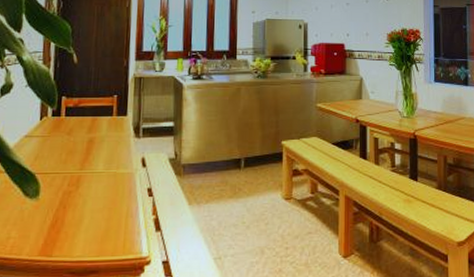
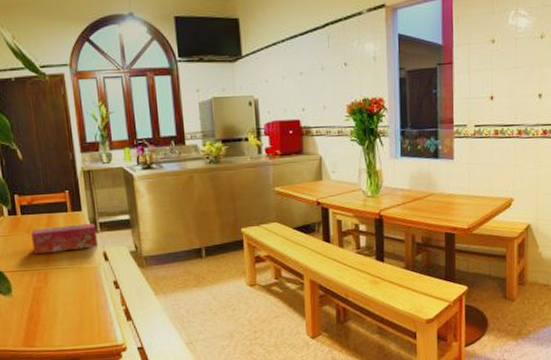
tissue box: none [70,128,138,157] -> present [30,223,98,255]

